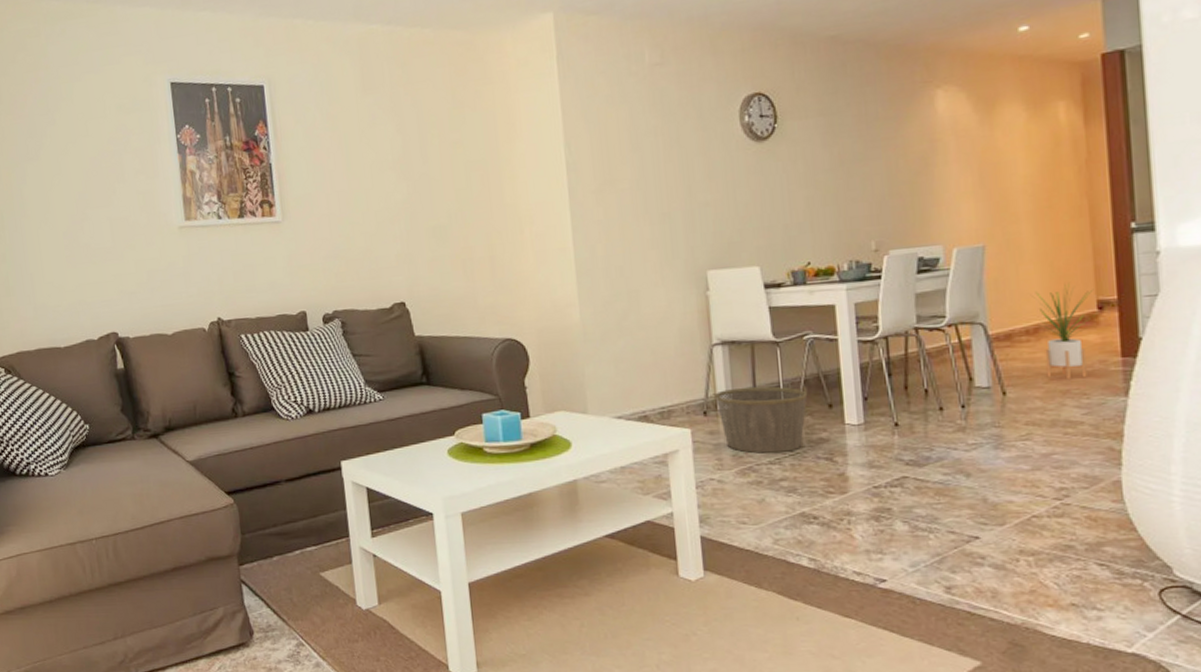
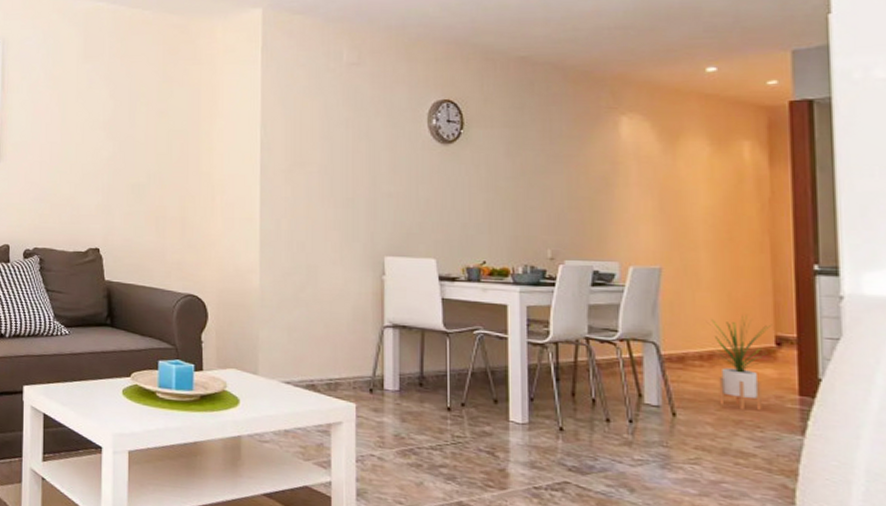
basket: present [713,386,808,454] -> none [380,371,474,440]

